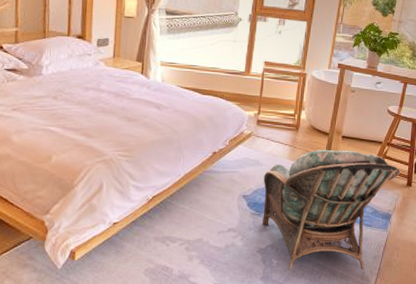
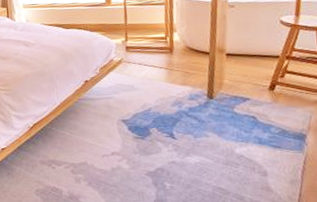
armchair: present [262,149,400,271] -> none [141,68,310,195]

